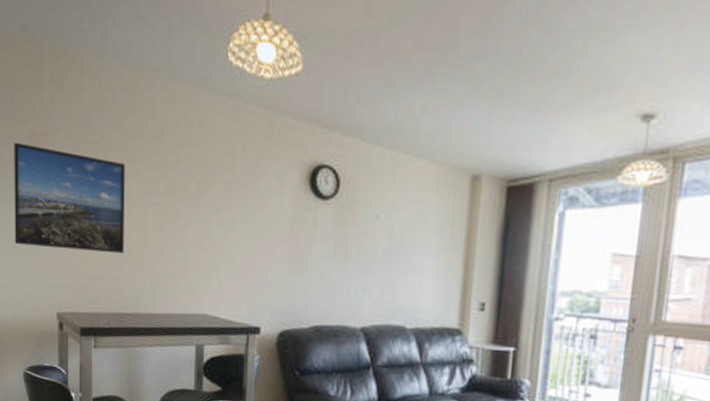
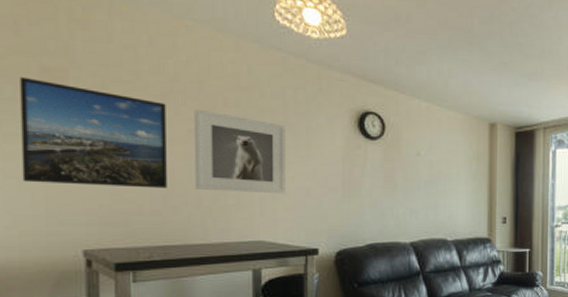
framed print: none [147,168,233,263] -> present [194,109,286,194]

